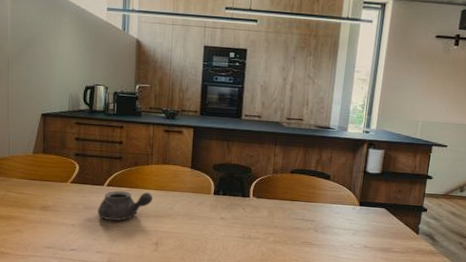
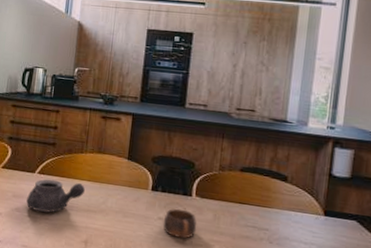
cup: none [225,209,255,234] -> present [163,208,197,239]

